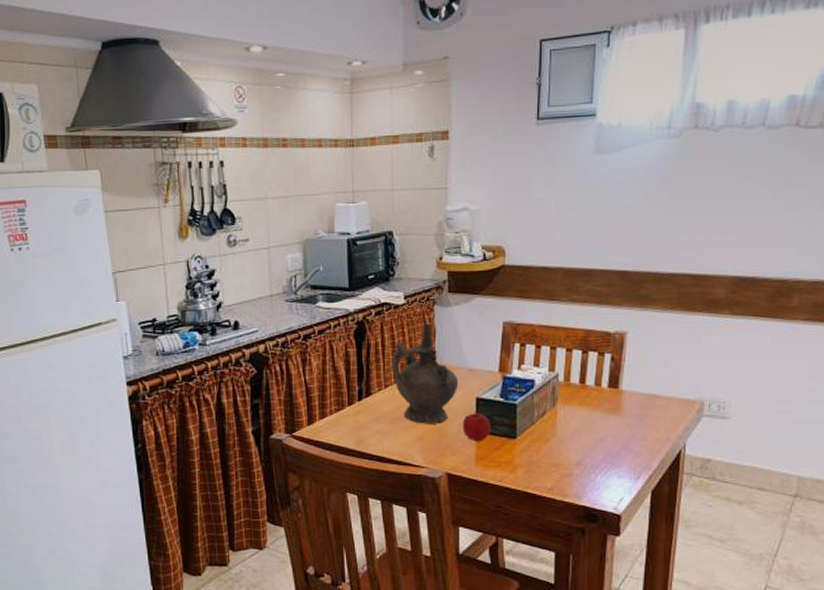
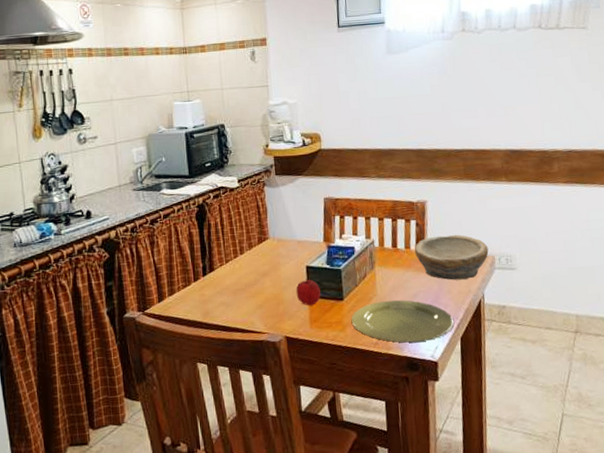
ceremonial vessel: present [391,324,459,424] -> none [230,203,290,294]
plate: none [523,442,646,491] -> present [351,299,455,343]
bowl: none [606,373,697,426] -> present [414,234,489,280]

